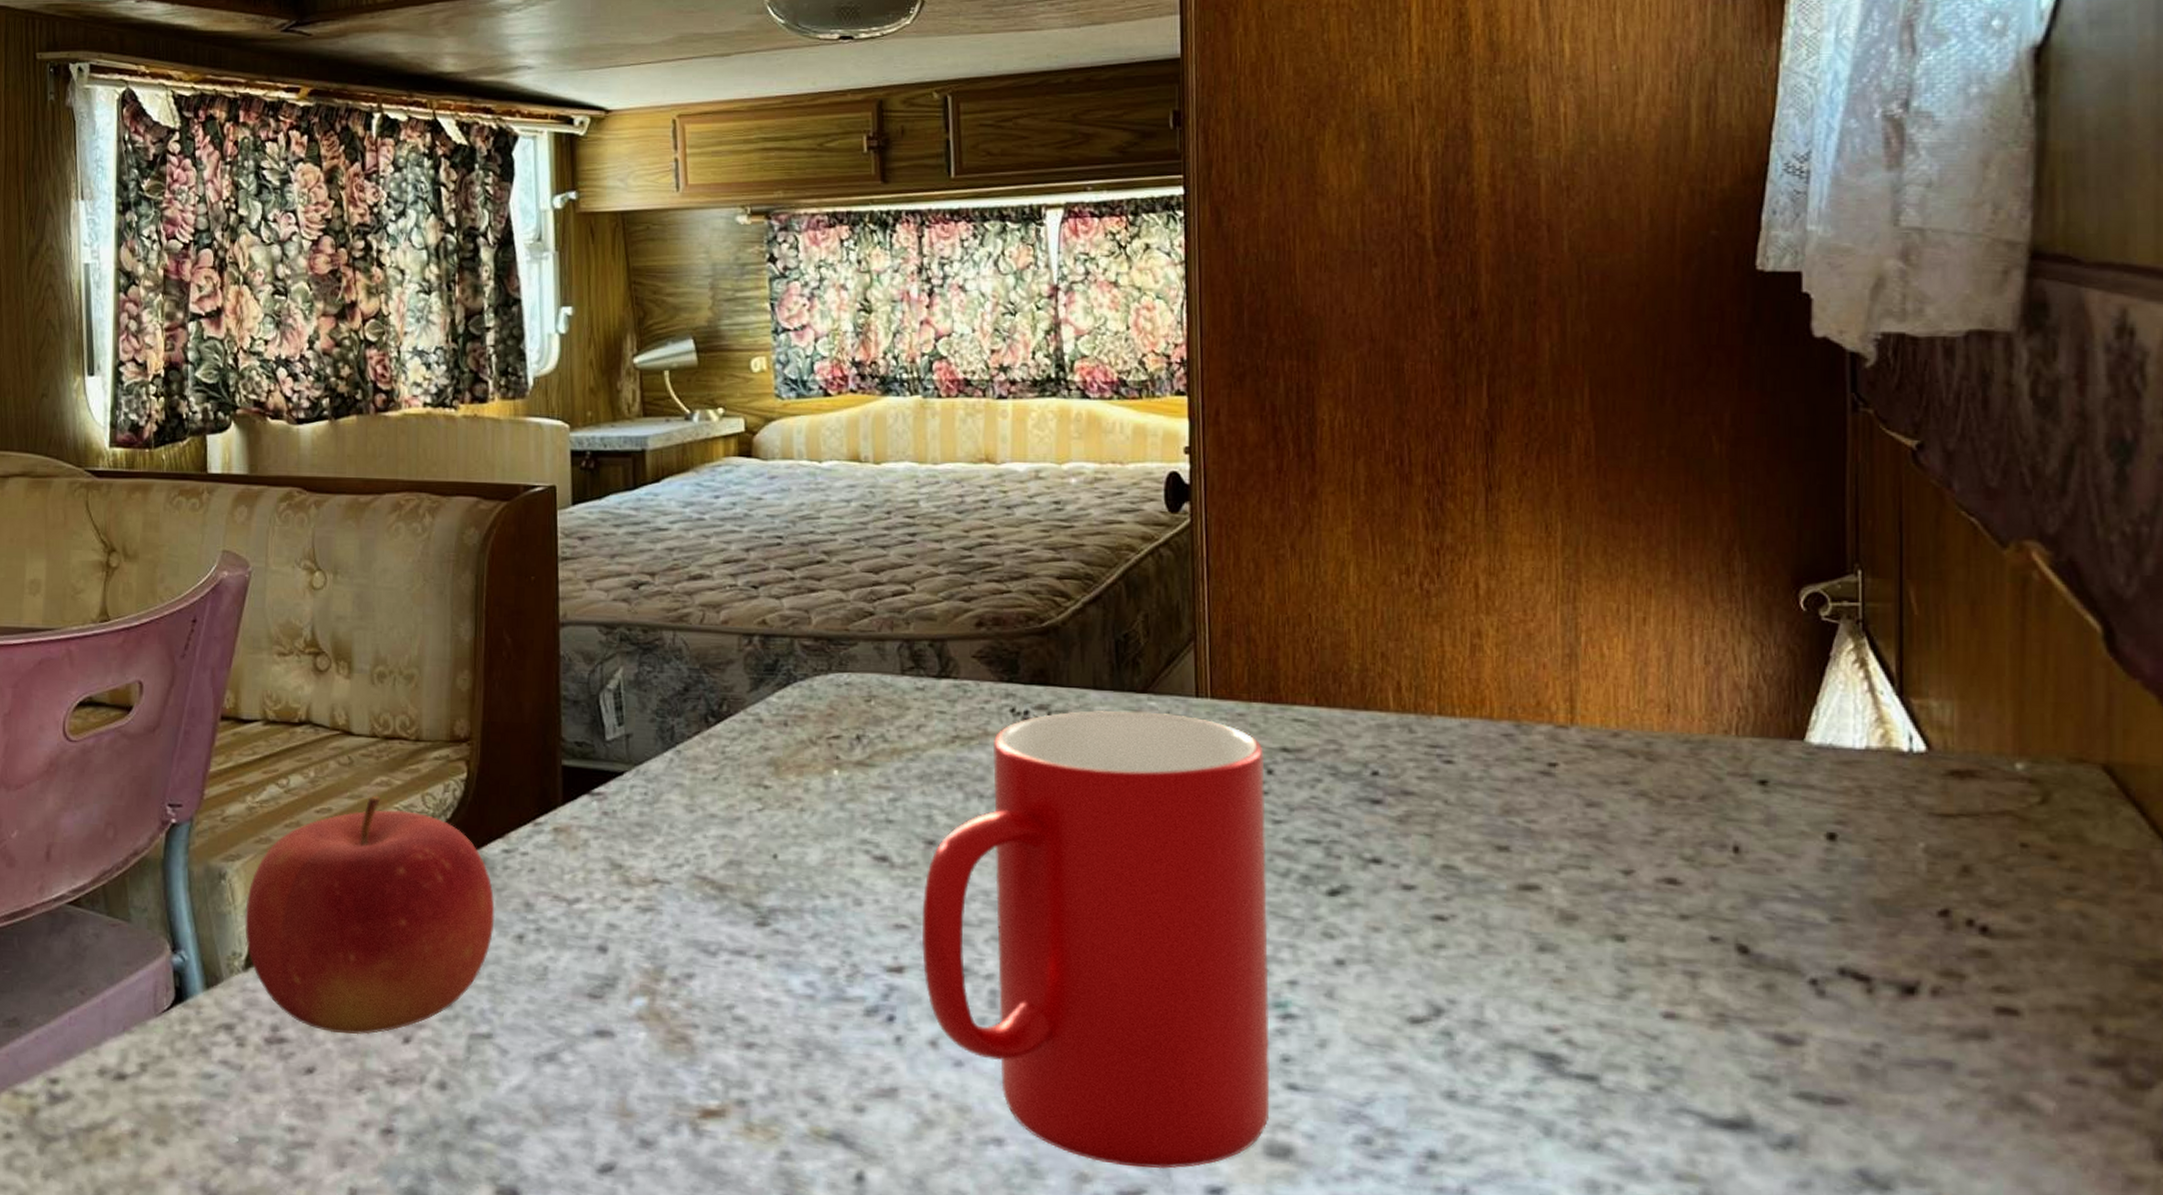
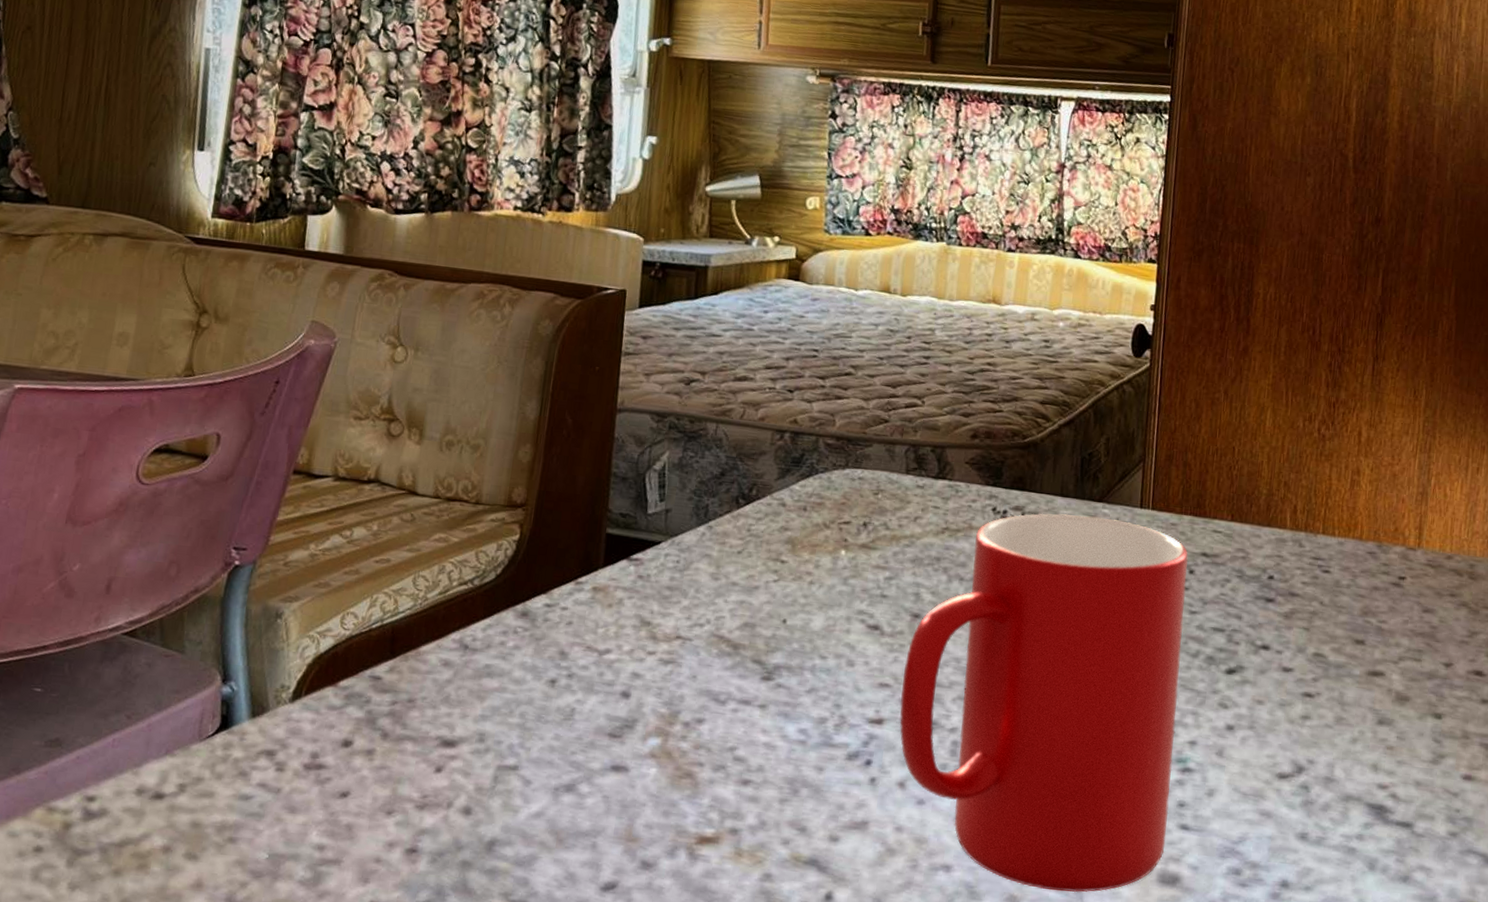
fruit: present [245,795,495,1035] -> none [295,549,533,764]

